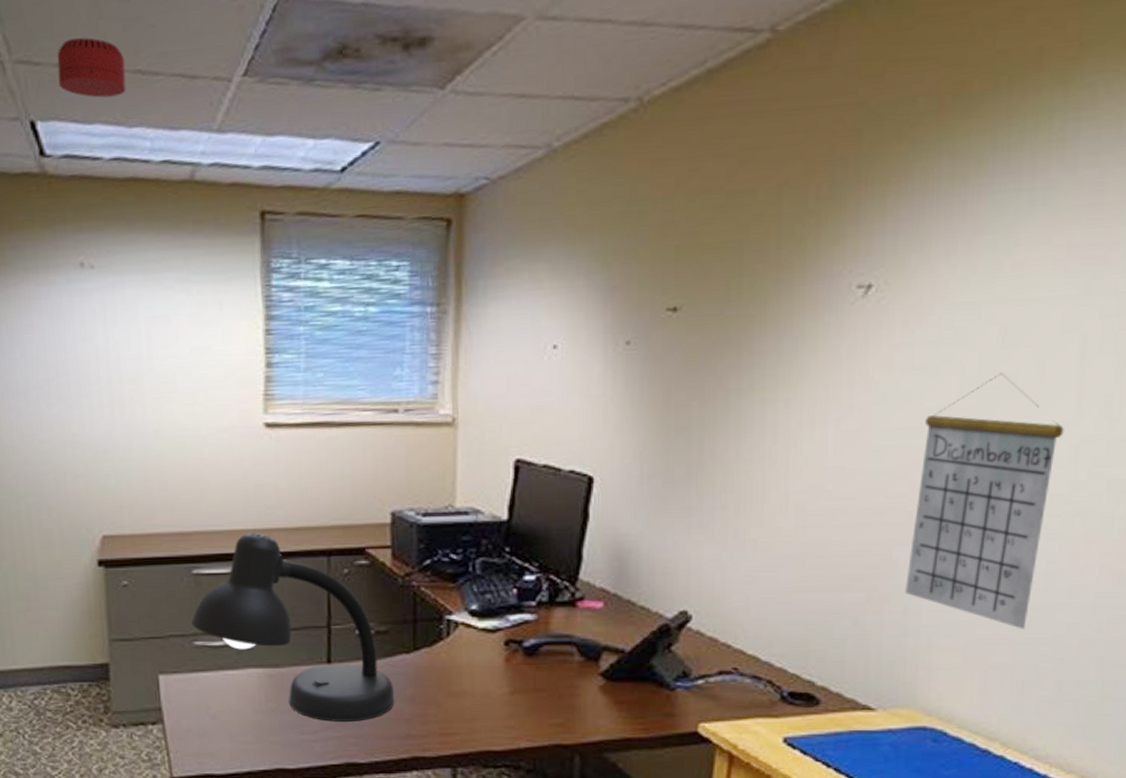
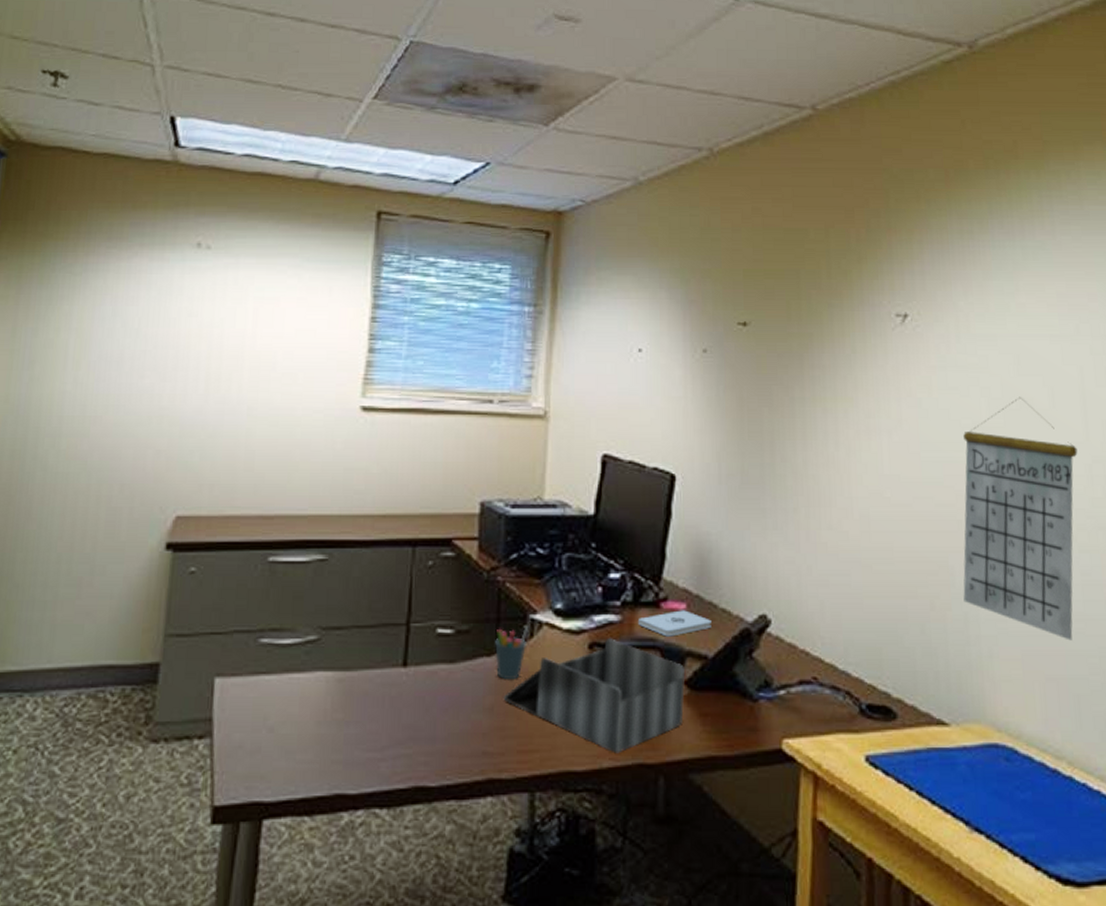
smoke detector: present [57,37,126,98] -> none [203,54,268,104]
desk lamp: present [191,532,395,722] -> none [260,518,473,736]
pen holder: none [413,626,445,673] -> present [495,626,529,679]
desk organizer: none [423,636,601,736] -> present [503,638,685,754]
notepad: none [553,608,629,633] -> present [637,610,712,637]

